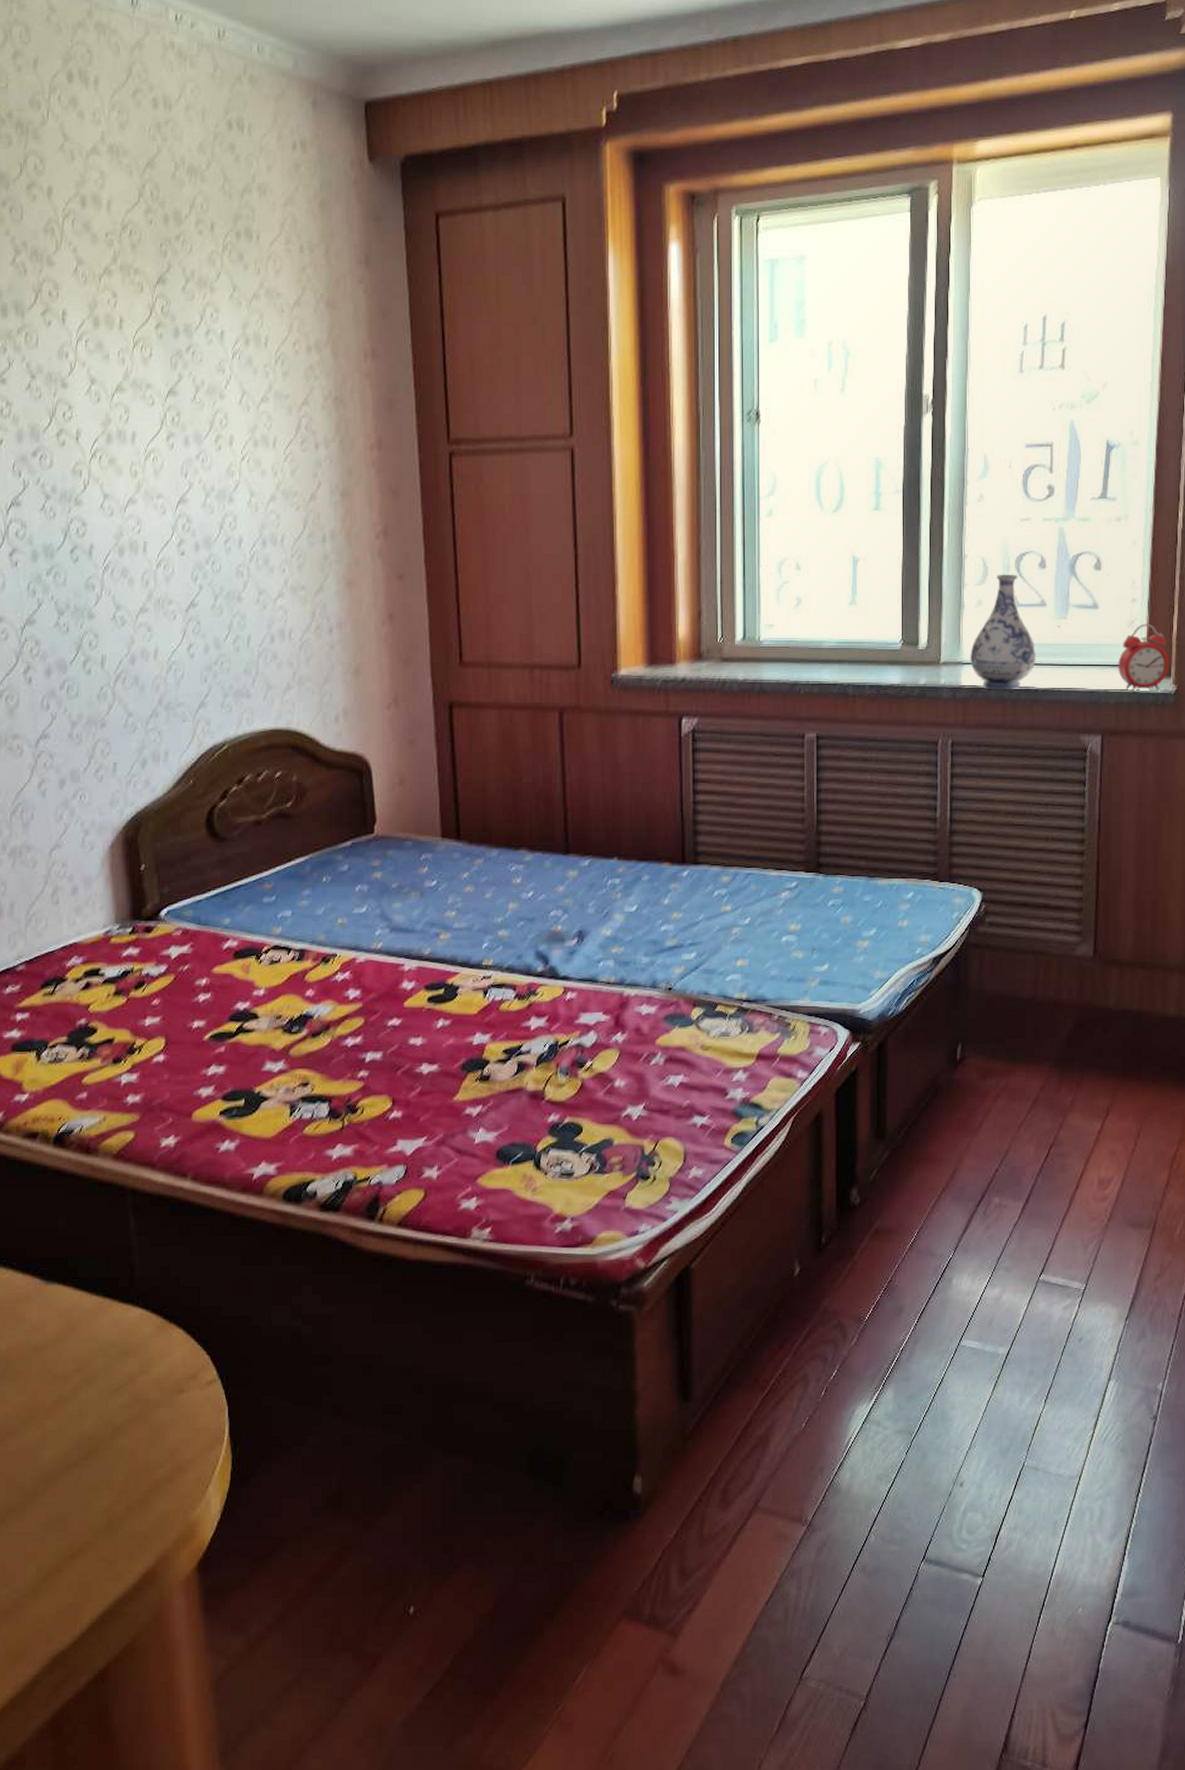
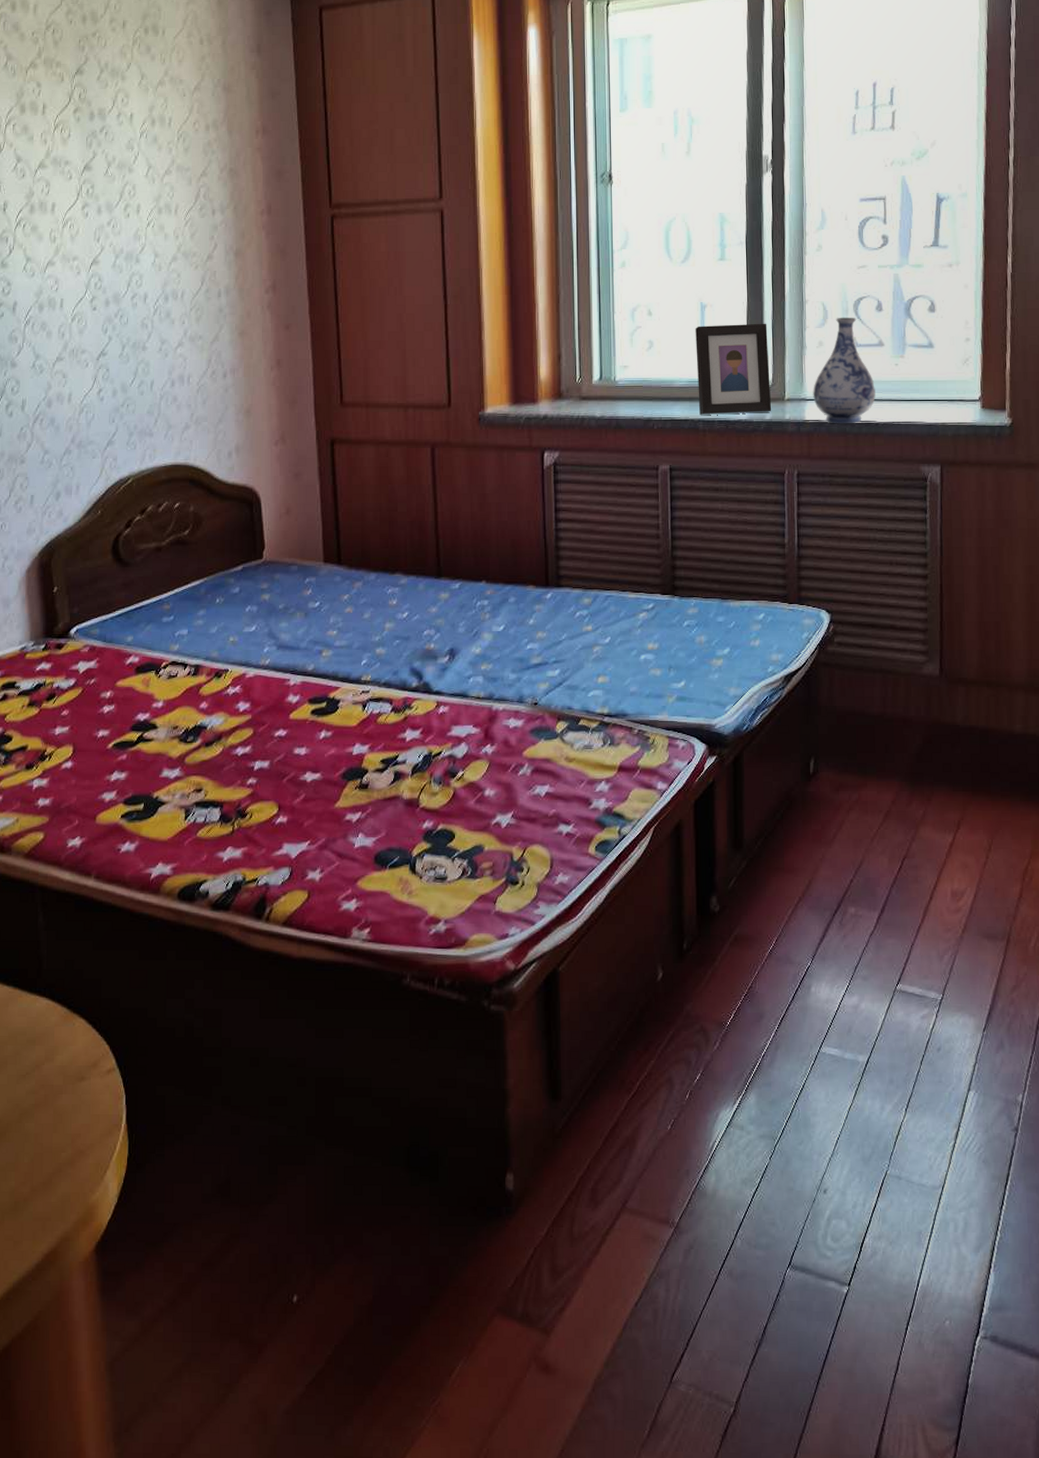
picture frame: none [847,579,926,679] -> present [695,323,772,415]
alarm clock: present [1118,623,1170,693] -> none [954,361,1004,426]

